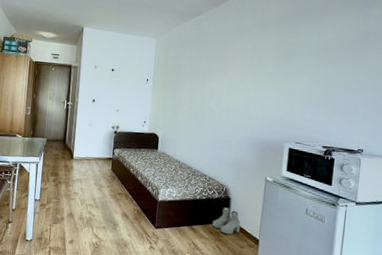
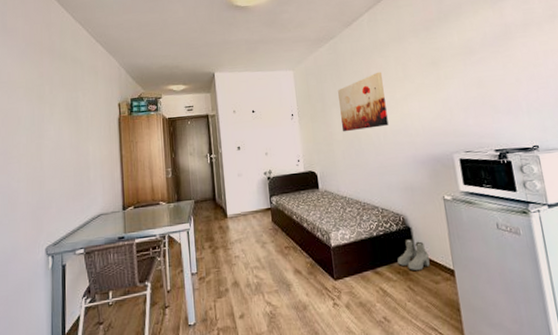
wall art: none [190,55,238,106] -> present [338,71,389,132]

